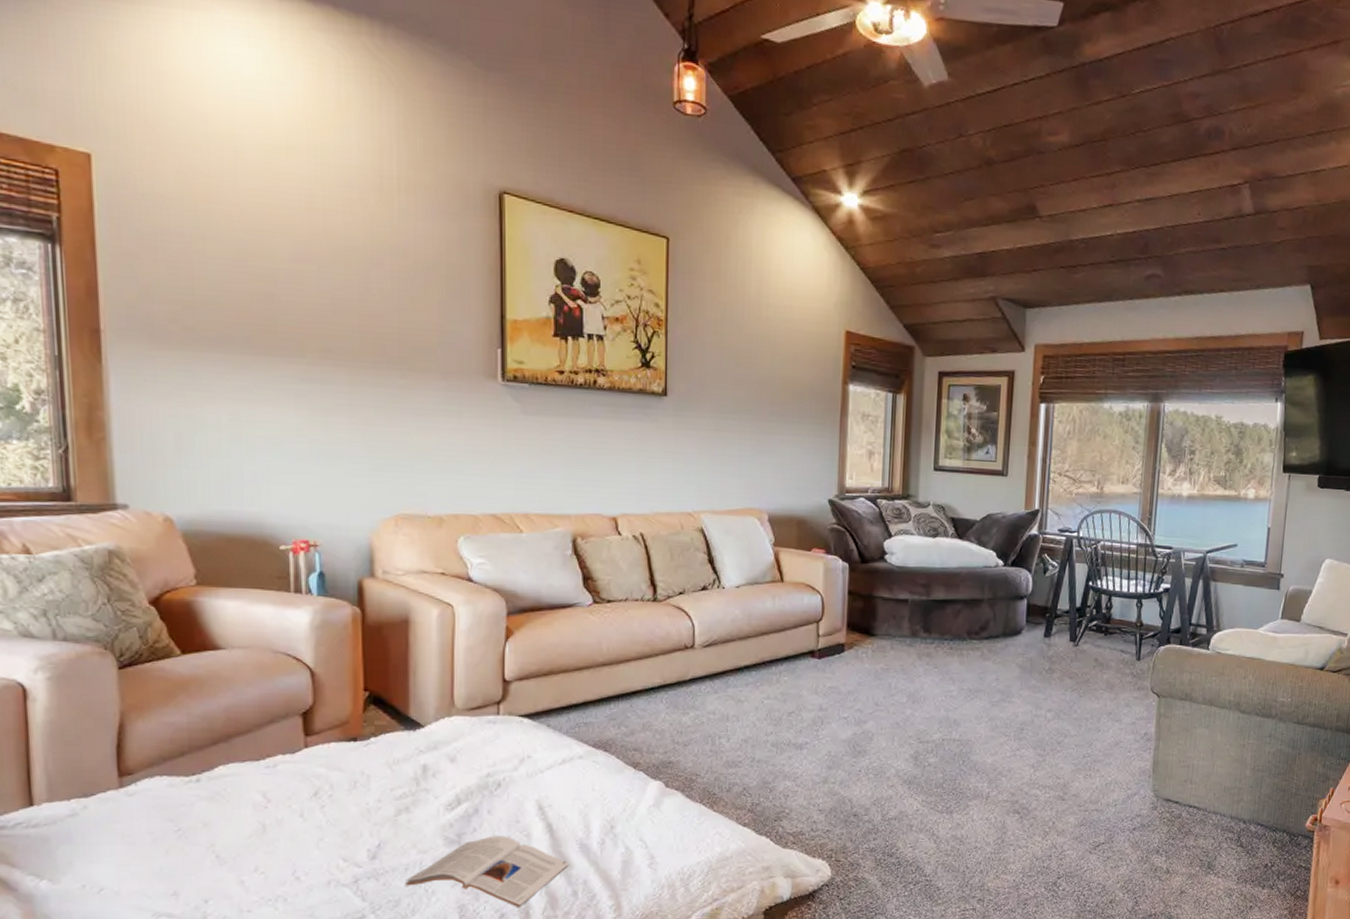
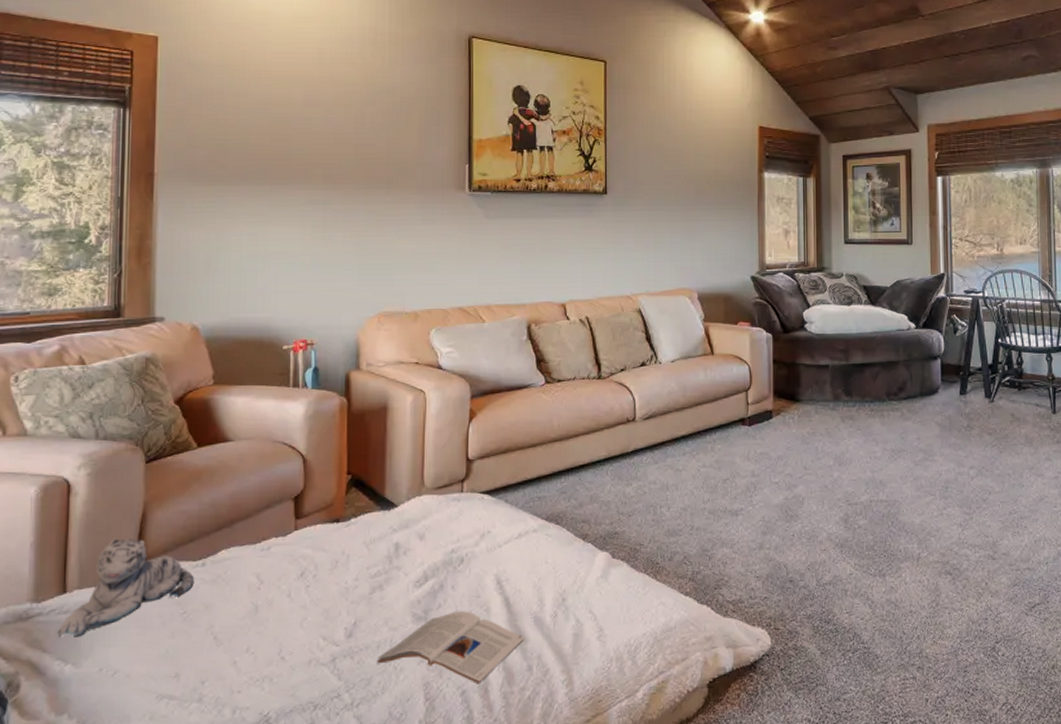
plush toy: none [26,749,189,853] -> present [57,538,194,638]

